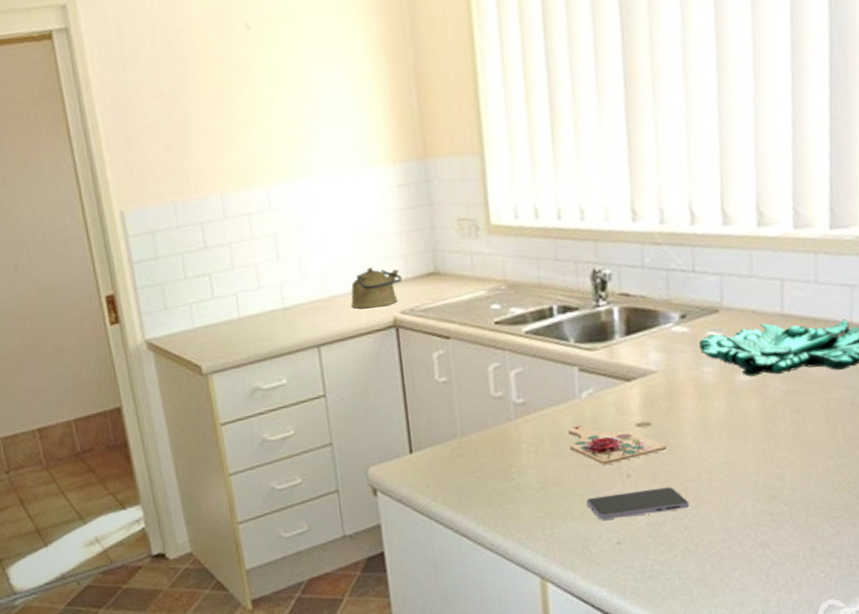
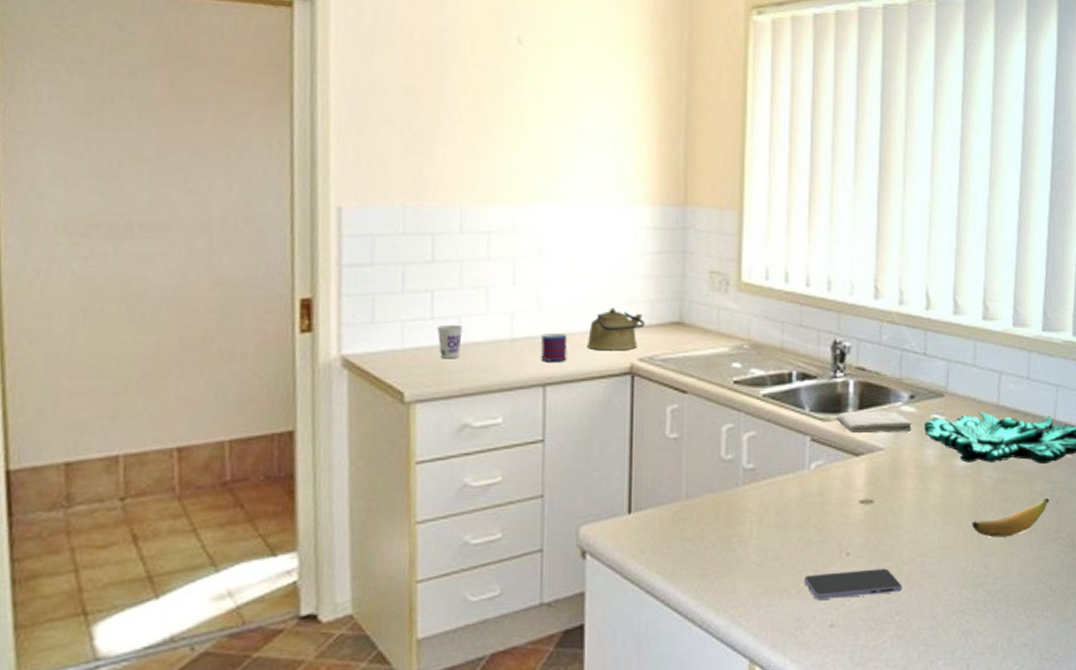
cup: none [218,301,242,333] -> present [436,324,463,359]
mug: none [309,297,335,325] -> present [541,332,568,362]
cutting board: present [568,426,666,465] -> none [794,498,886,541]
washcloth: none [603,333,686,360] -> present [837,411,912,434]
banana: none [761,404,851,450] -> present [972,497,1050,538]

